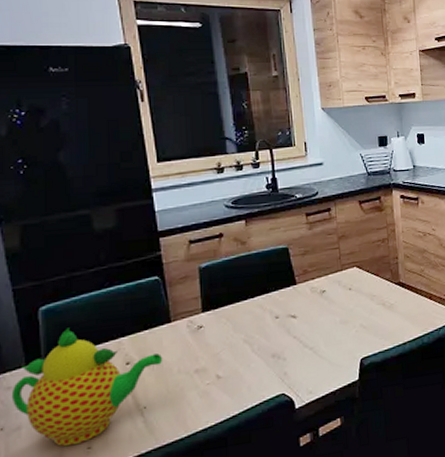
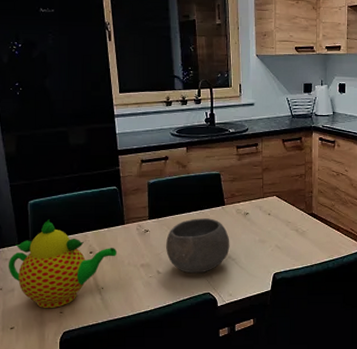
bowl: none [226,302,306,373] -> present [166,218,230,274]

